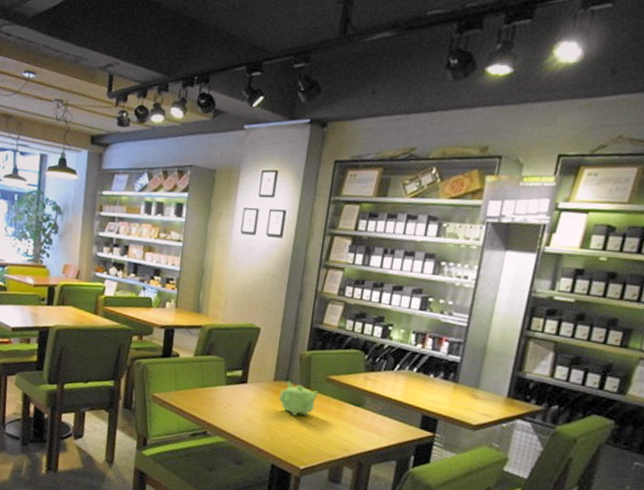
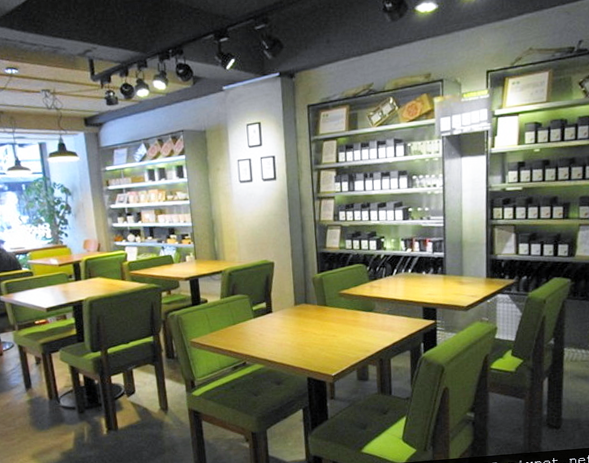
teapot: present [278,381,318,416] -> none [302,303,335,332]

